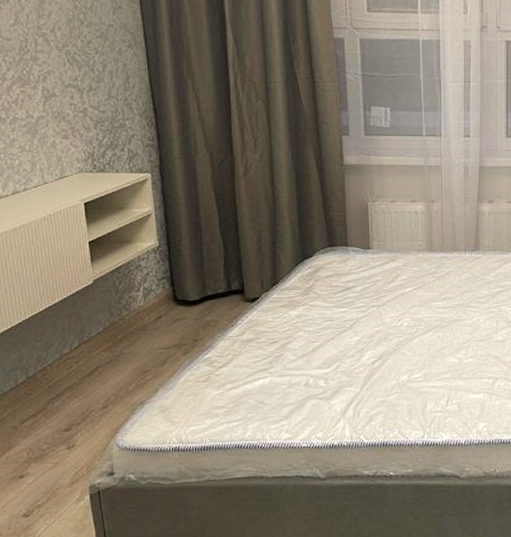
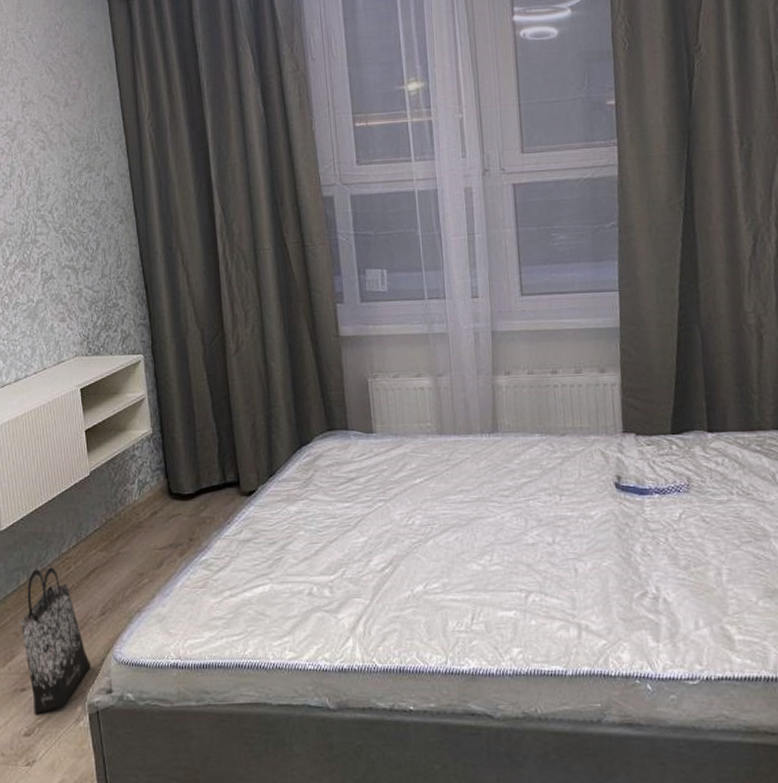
shopping bag: none [19,366,92,498] -> present [21,567,90,715]

